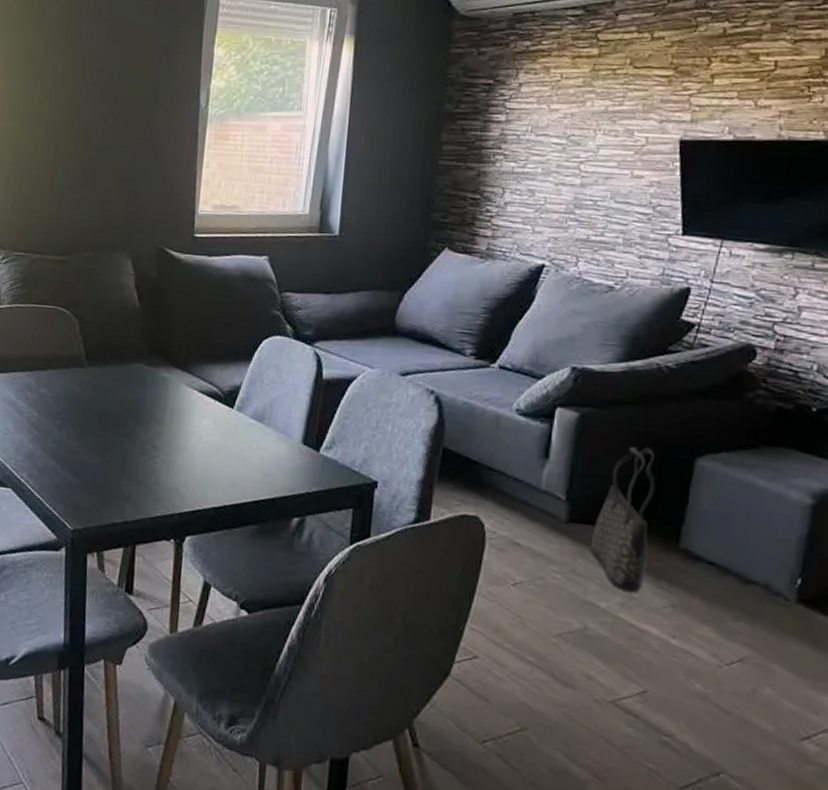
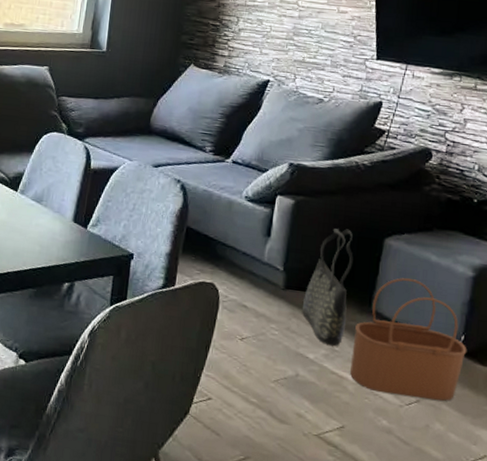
wicker basket: none [653,507,805,660] -> present [350,278,467,401]

